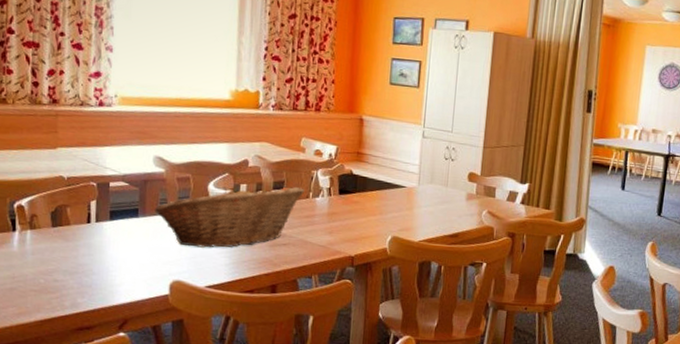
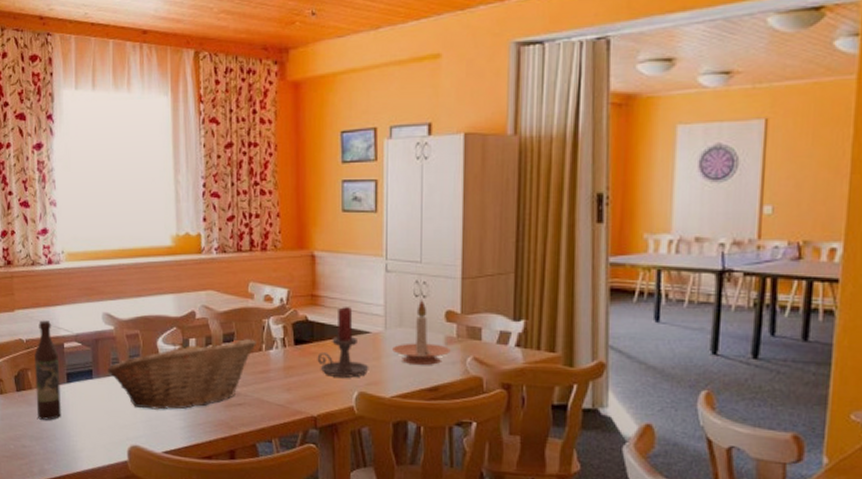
wine bottle: none [73,159,103,256] -> present [35,320,61,420]
candle holder: none [358,164,403,224] -> present [317,307,369,378]
candle holder: none [423,162,470,216] -> present [392,300,451,366]

